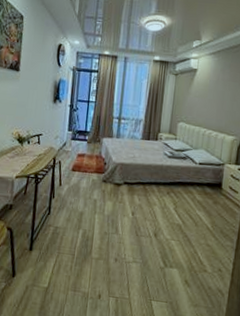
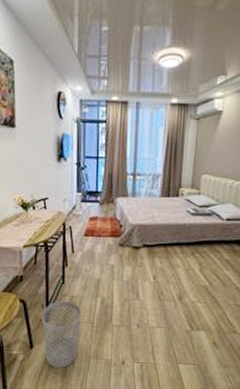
wastebasket: none [25,231,64,298] -> present [42,301,81,368]

